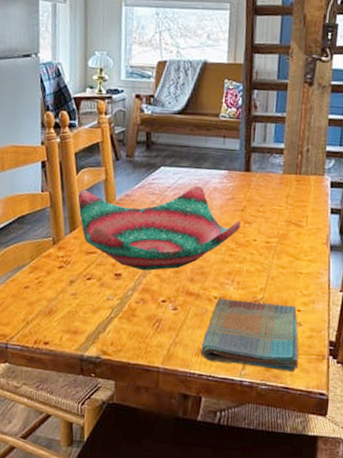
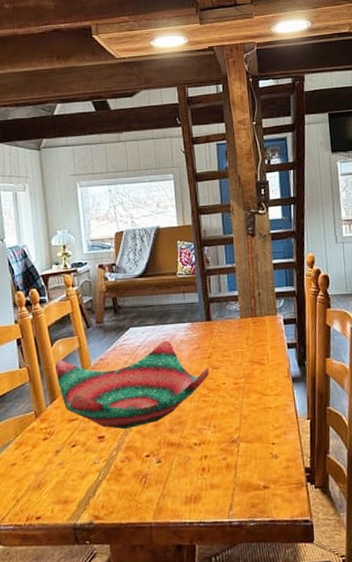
dish towel: present [201,298,299,373] -> none [188,439,281,508]

